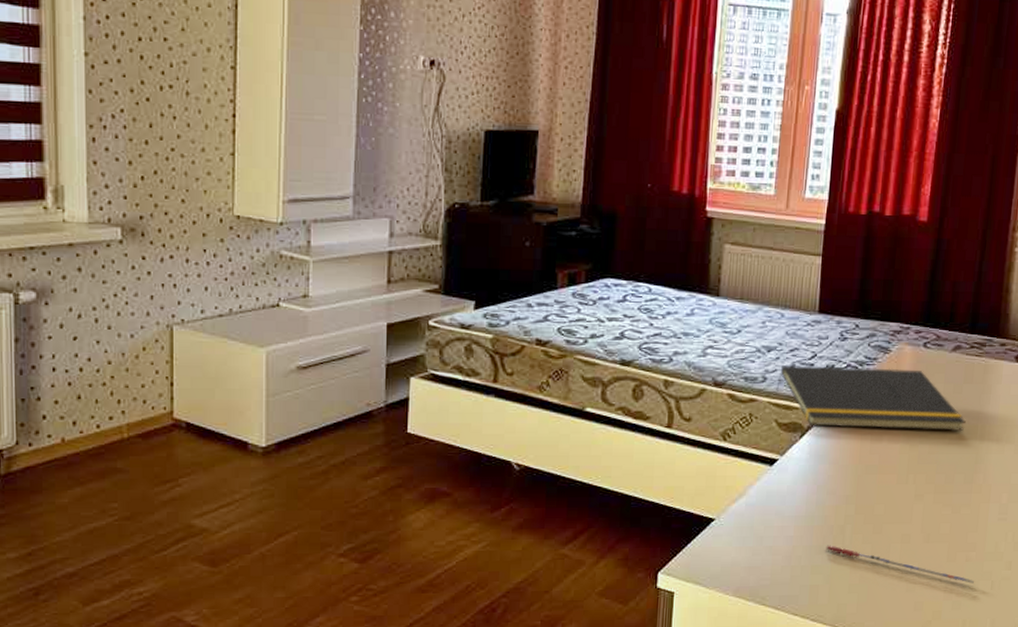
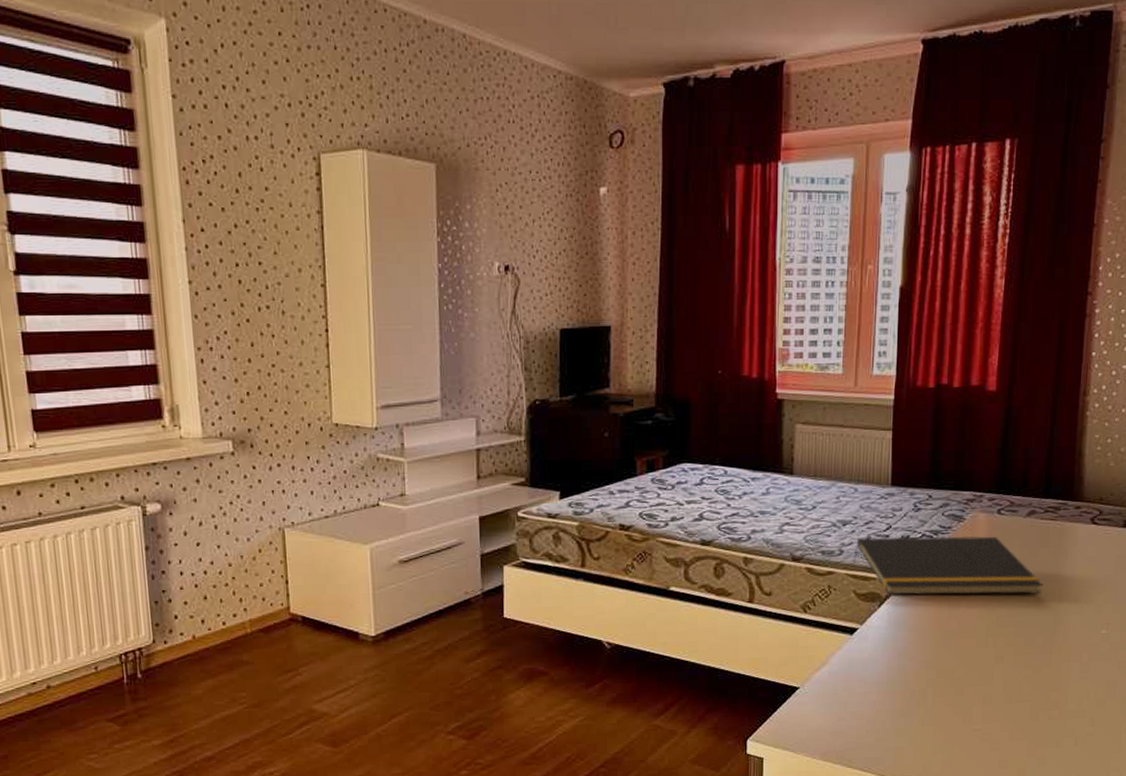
pen: present [826,545,974,583] -> none [909,708,1058,741]

